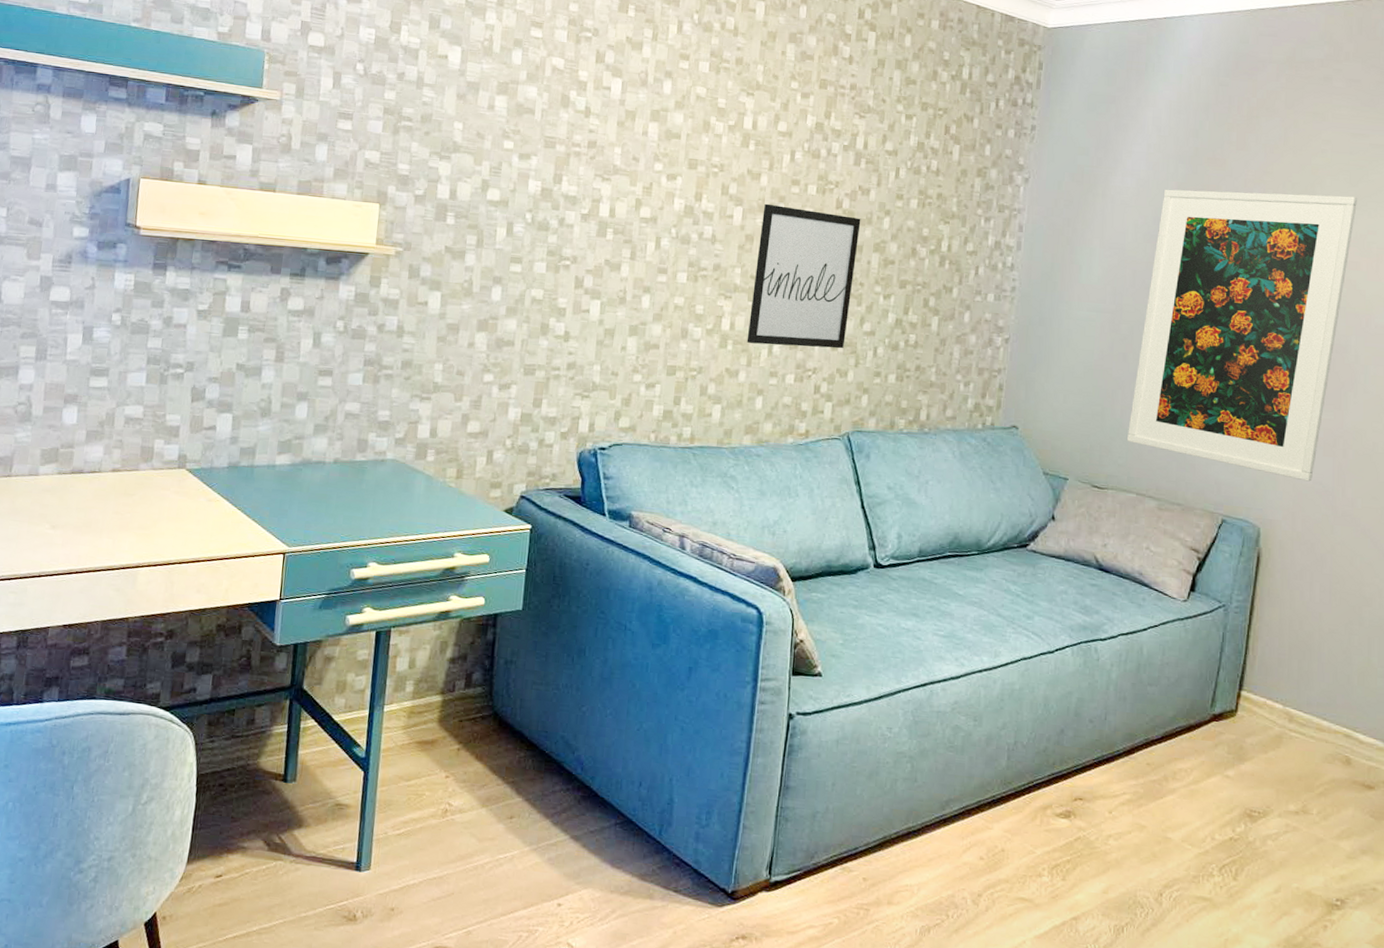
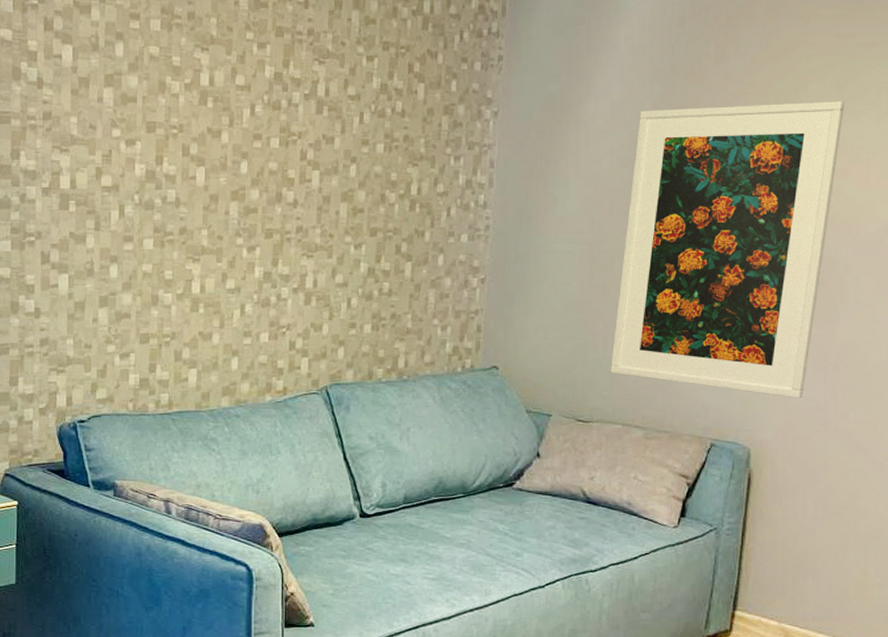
wall art: present [746,203,861,349] -> none [218,161,327,305]

